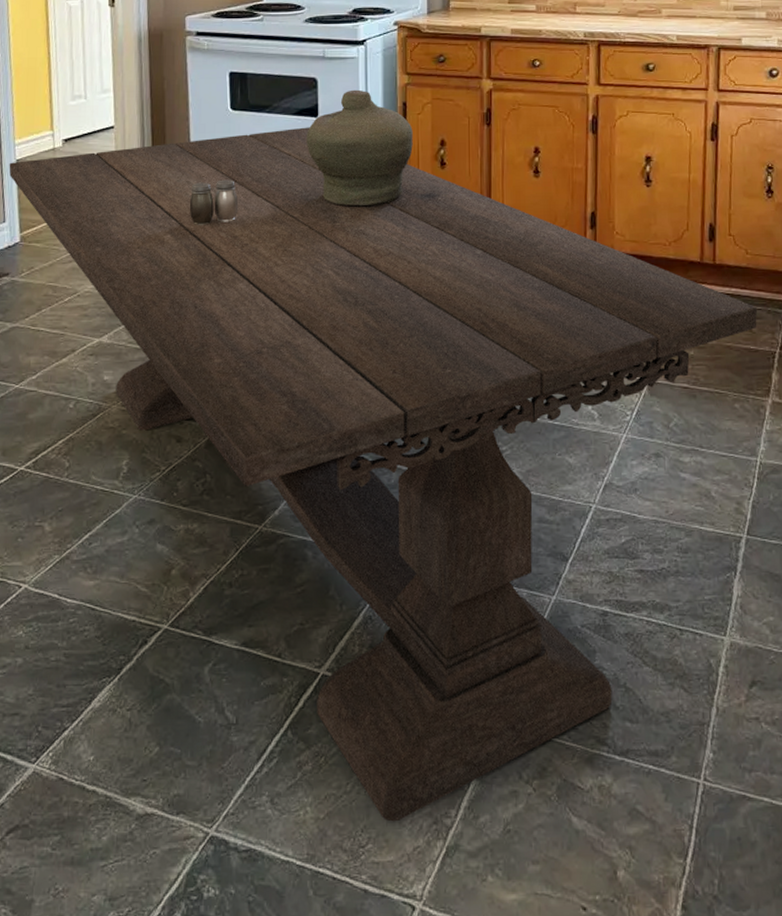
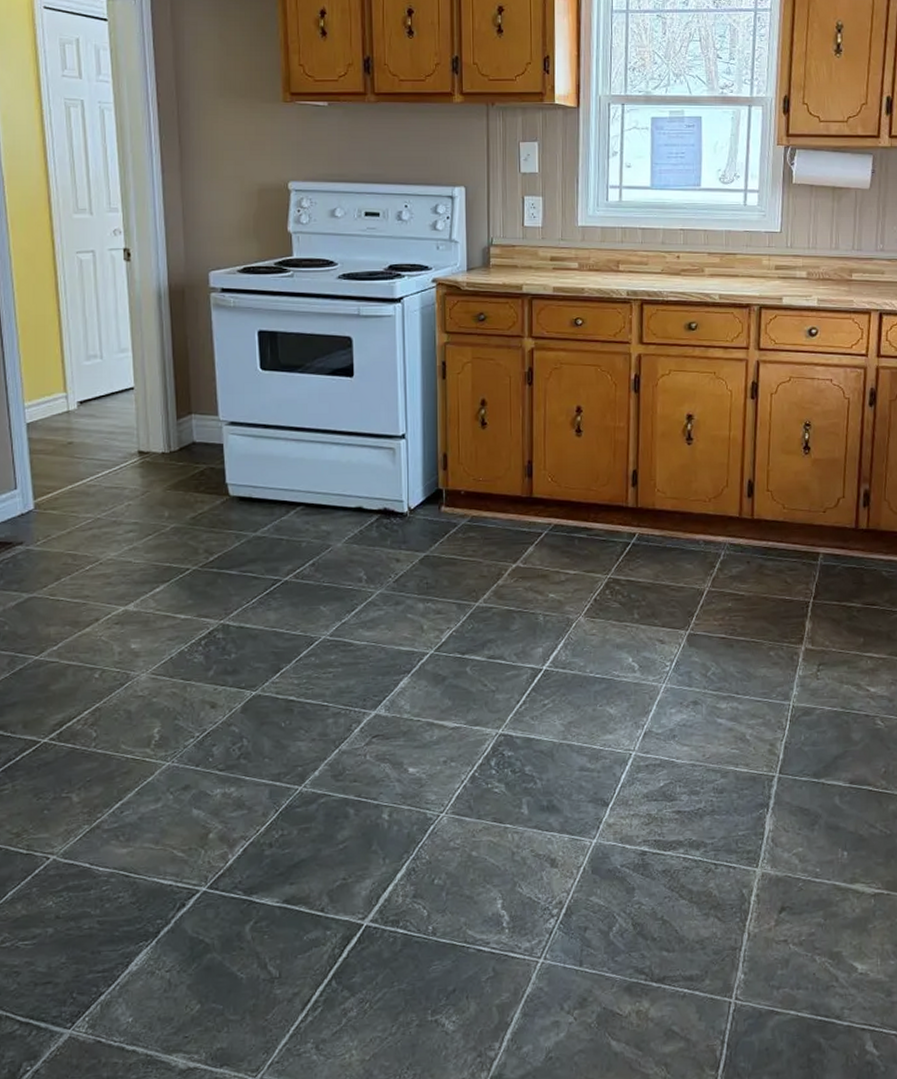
dining table: present [9,127,757,822] -> none [18,387,793,1058]
salt and pepper shaker: present [189,179,238,225] -> none [218,441,270,489]
jar: present [307,89,413,207] -> none [342,348,453,468]

